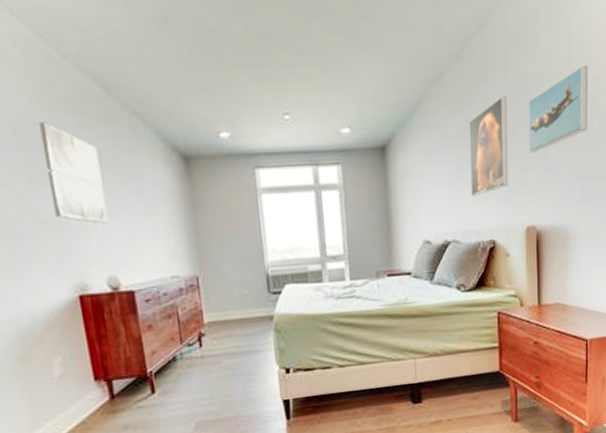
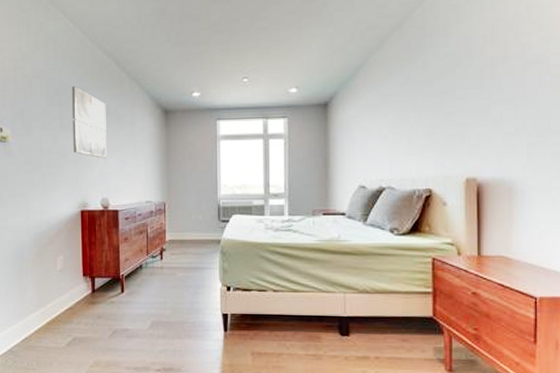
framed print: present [468,95,509,196] -> none [408,58,448,148]
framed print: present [528,65,588,153] -> none [470,27,538,110]

